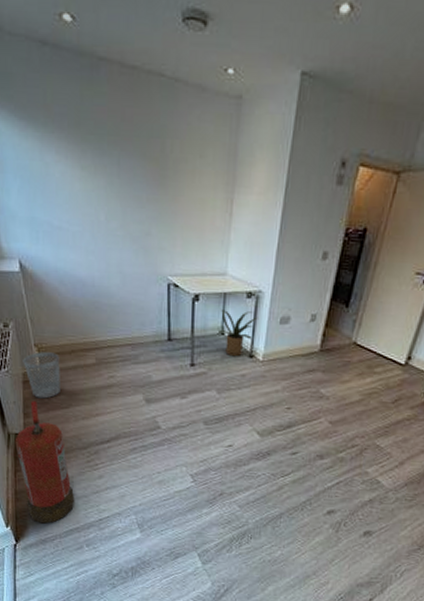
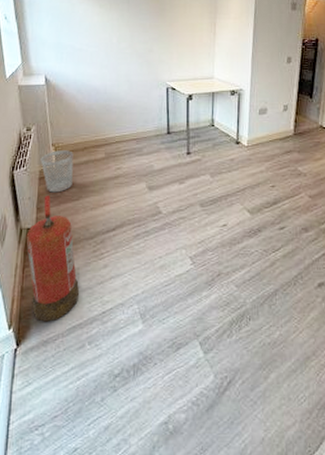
house plant: present [219,308,258,357] -> none [209,105,241,144]

